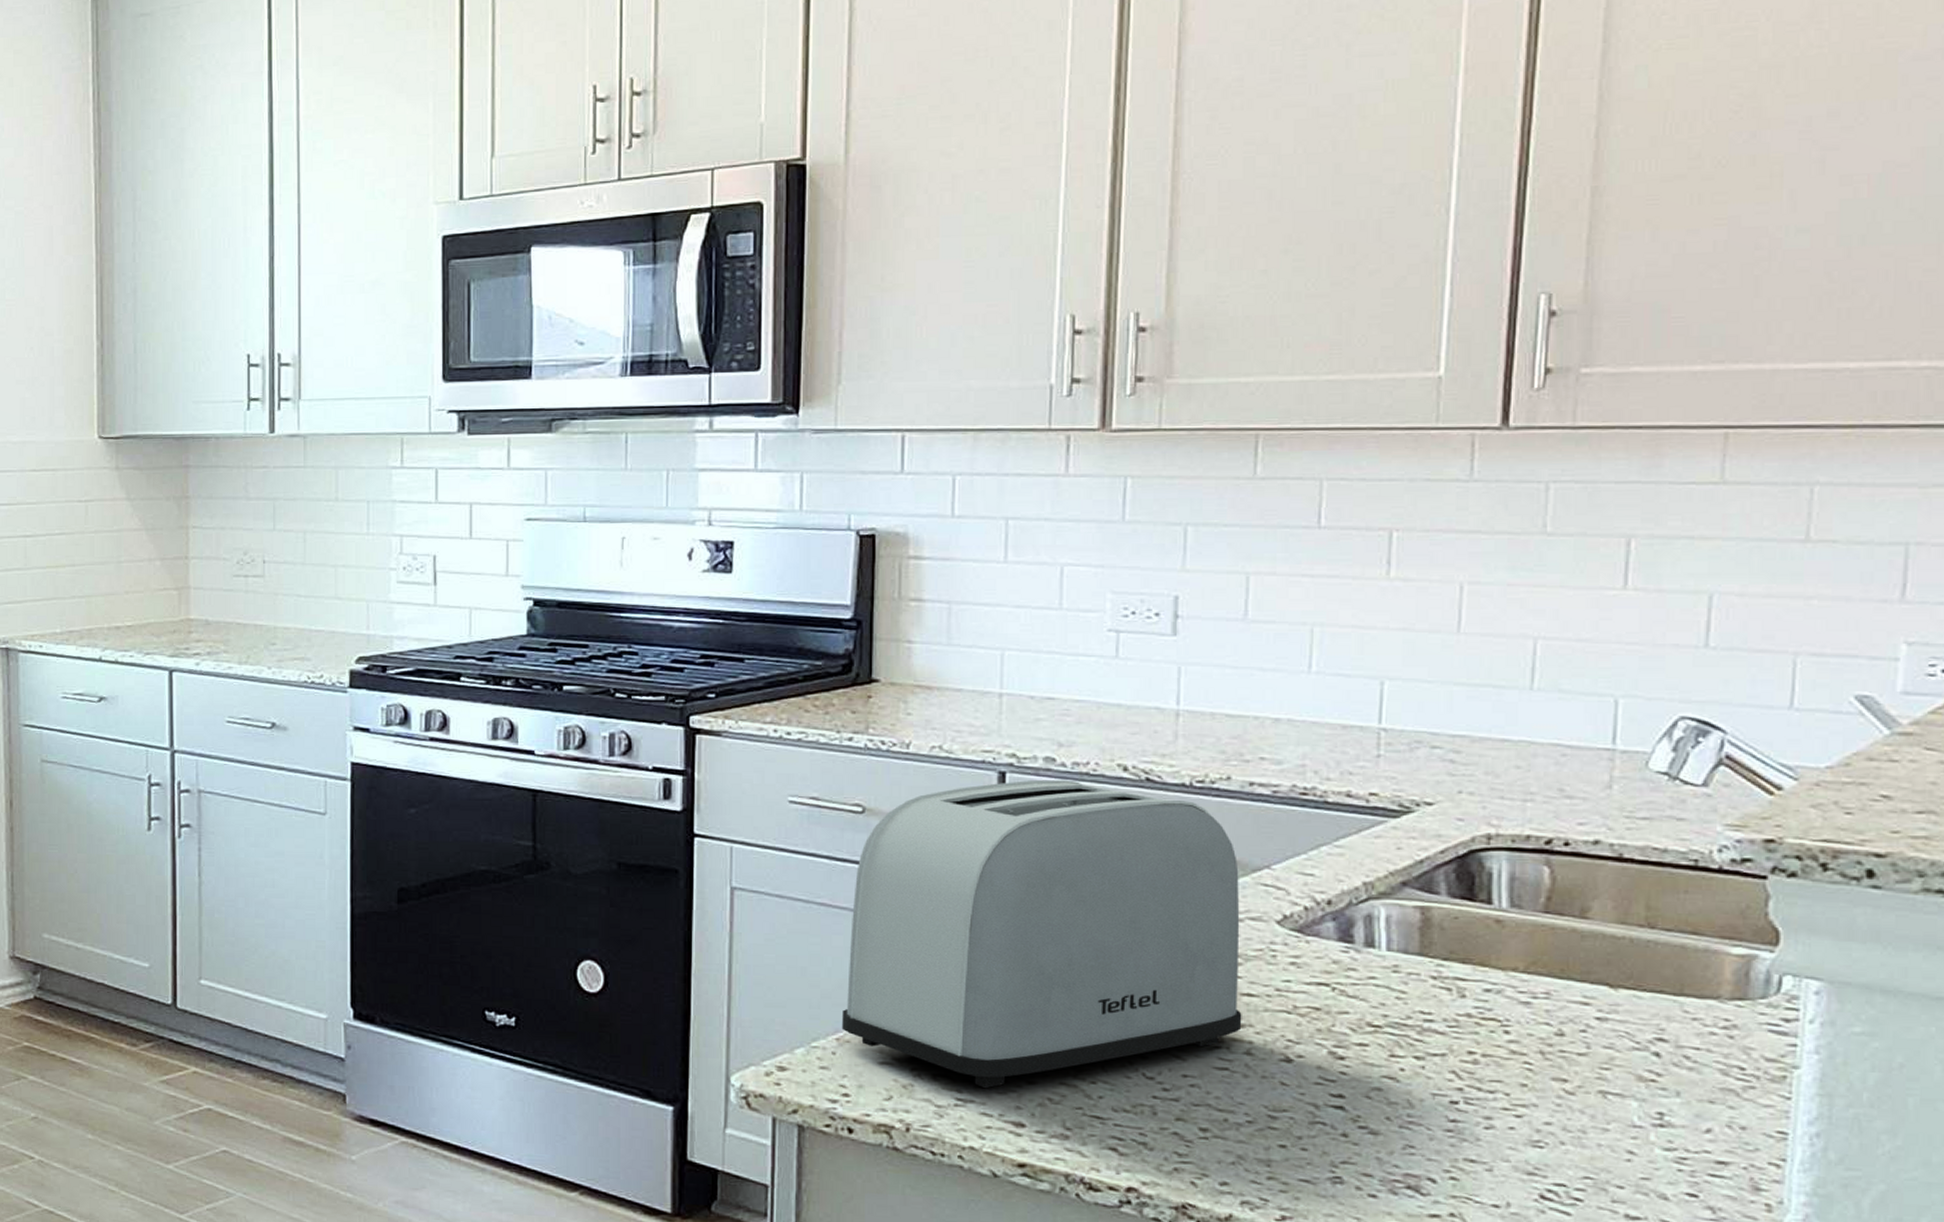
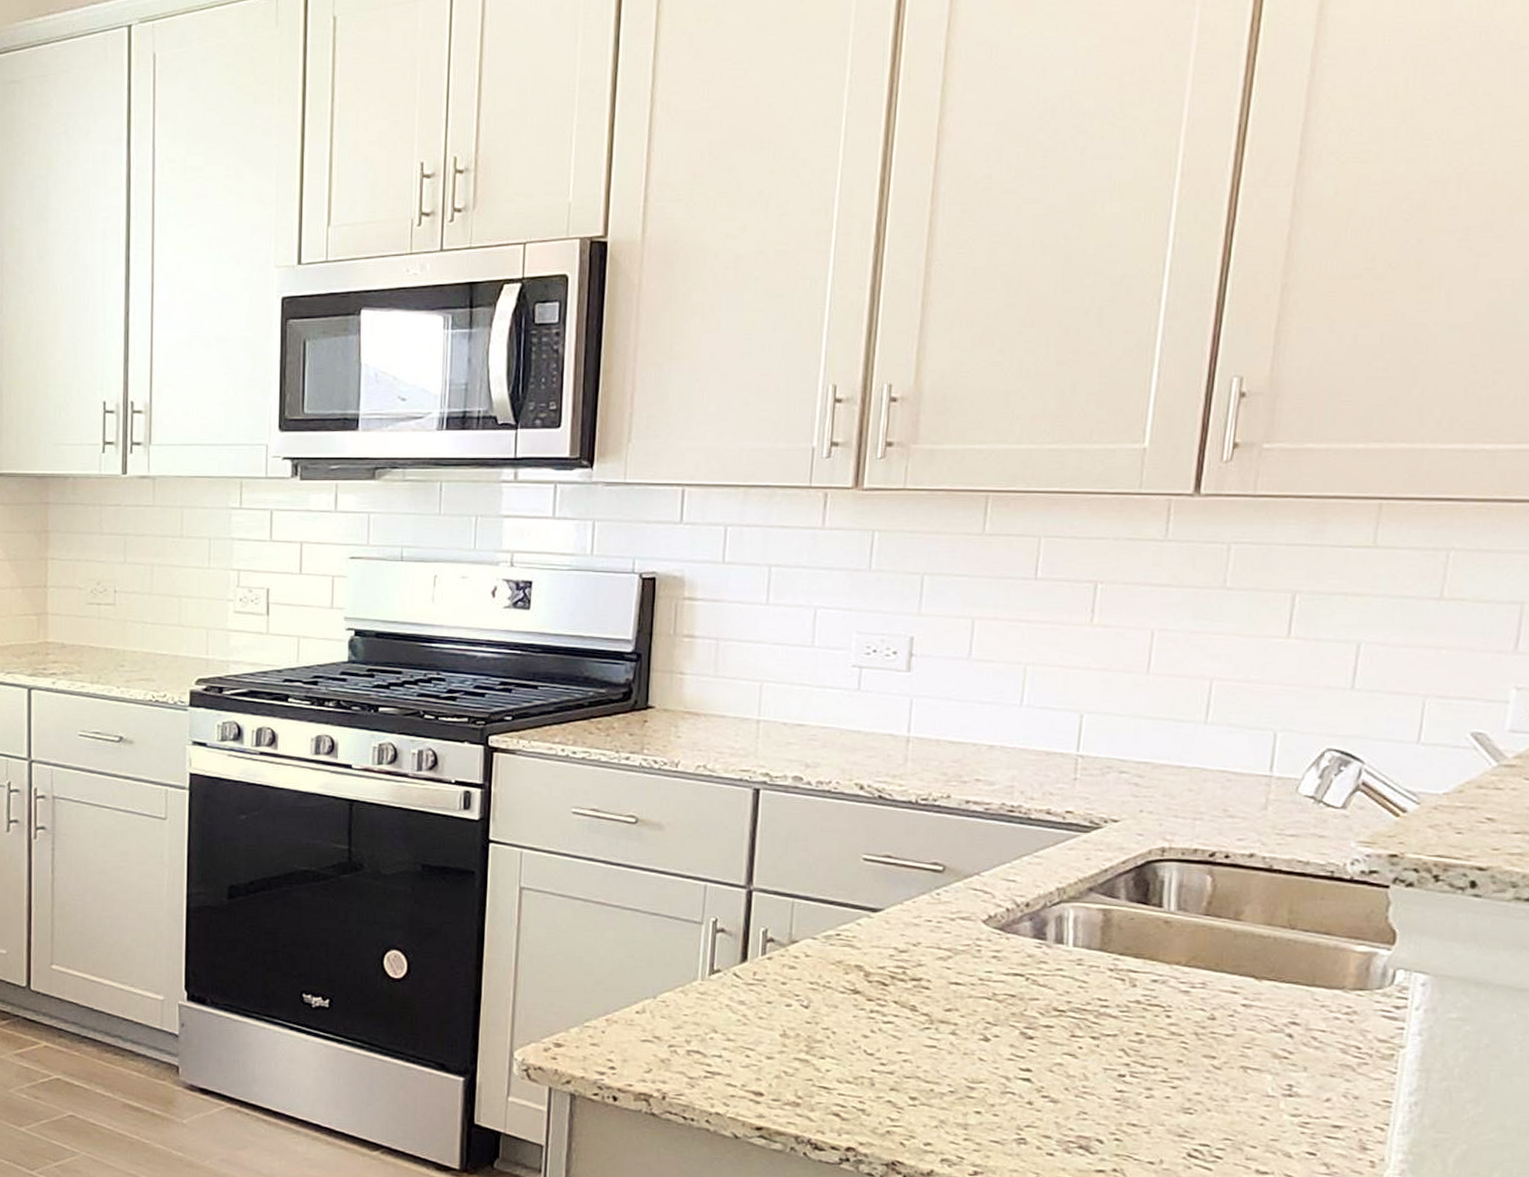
toaster: present [841,779,1242,1088] -> none [611,796,953,1062]

